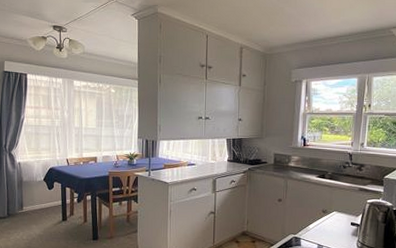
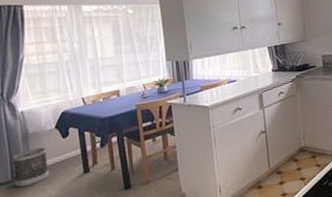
wastebasket: none [9,194,36,223] -> present [12,147,49,188]

